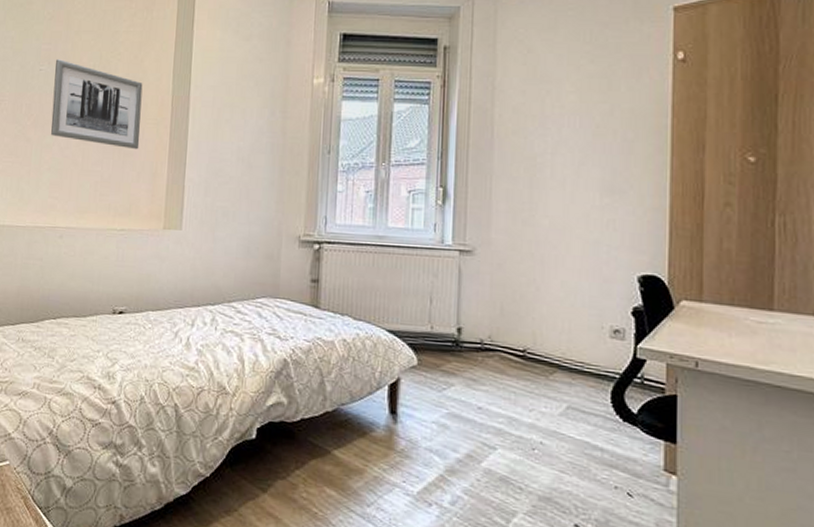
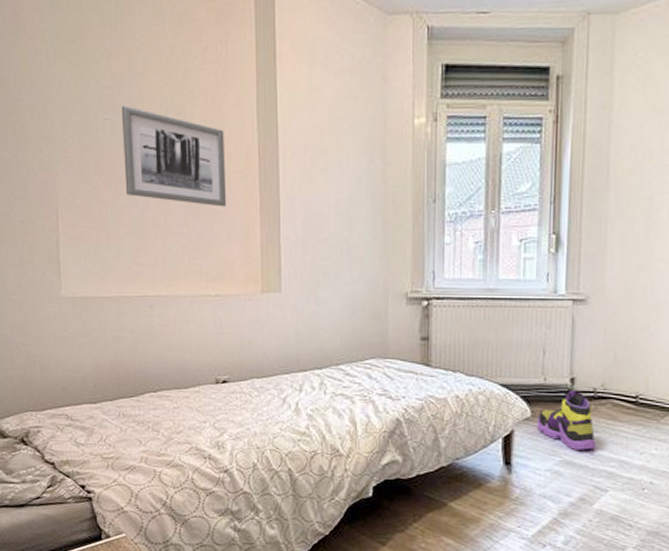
hiking boot: none [423,341,484,404] -> present [537,391,596,450]

